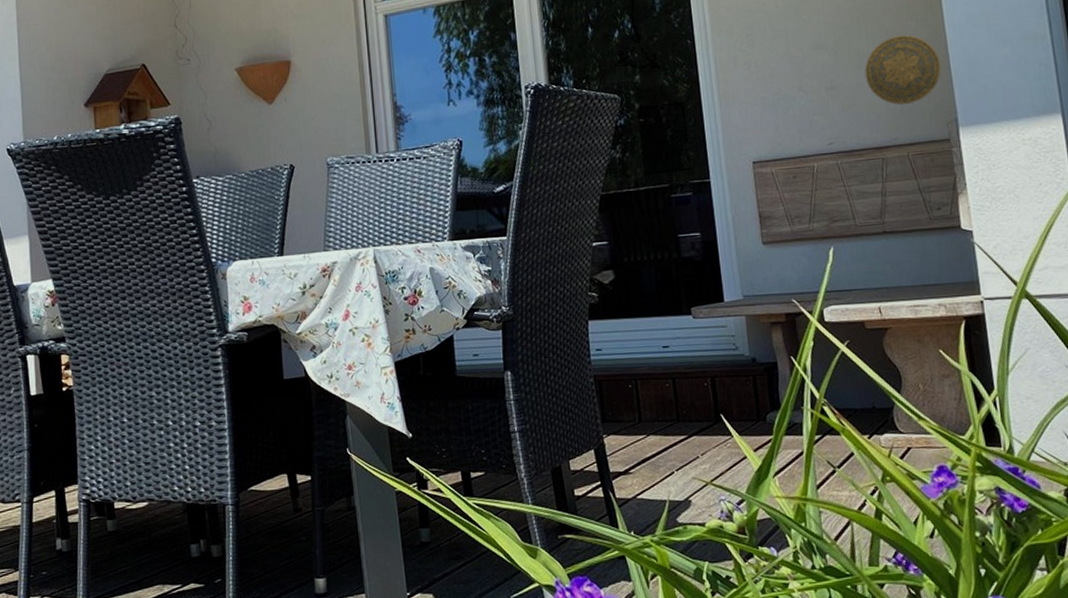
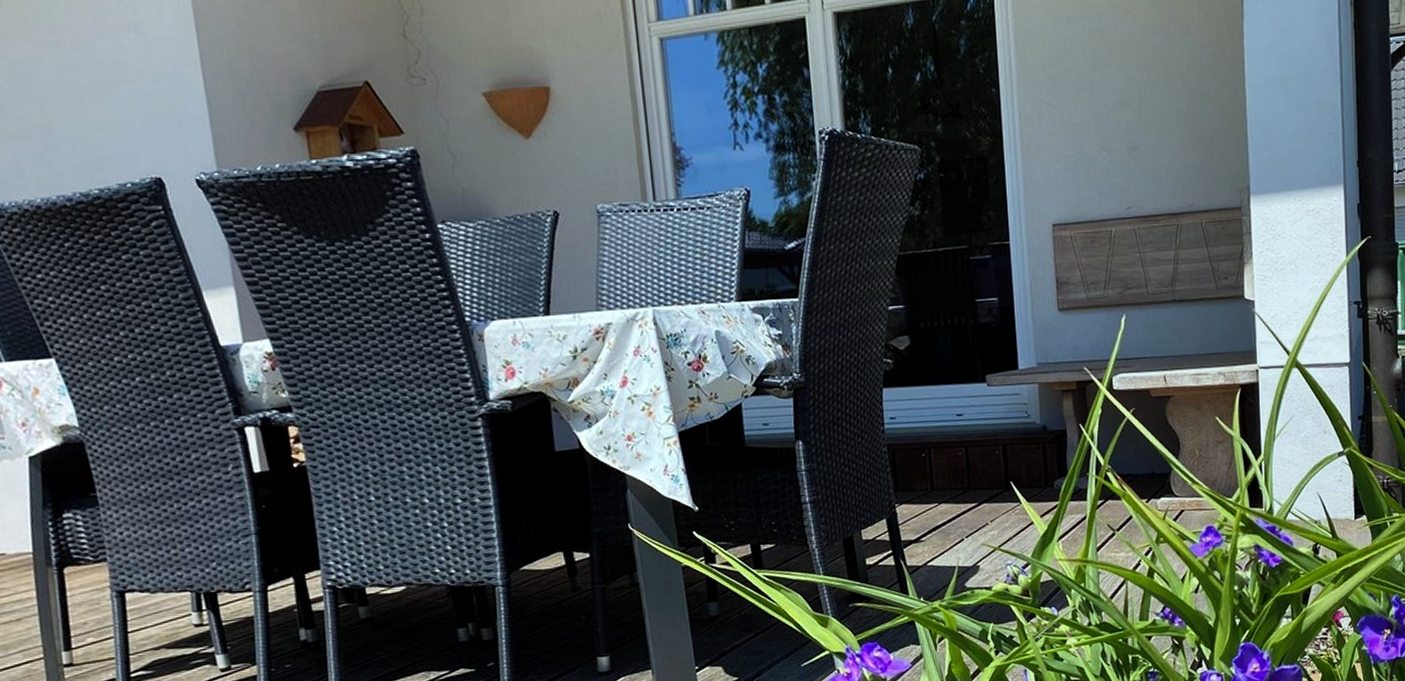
decorative plate: present [864,35,942,105] -> none [1166,96,1239,170]

